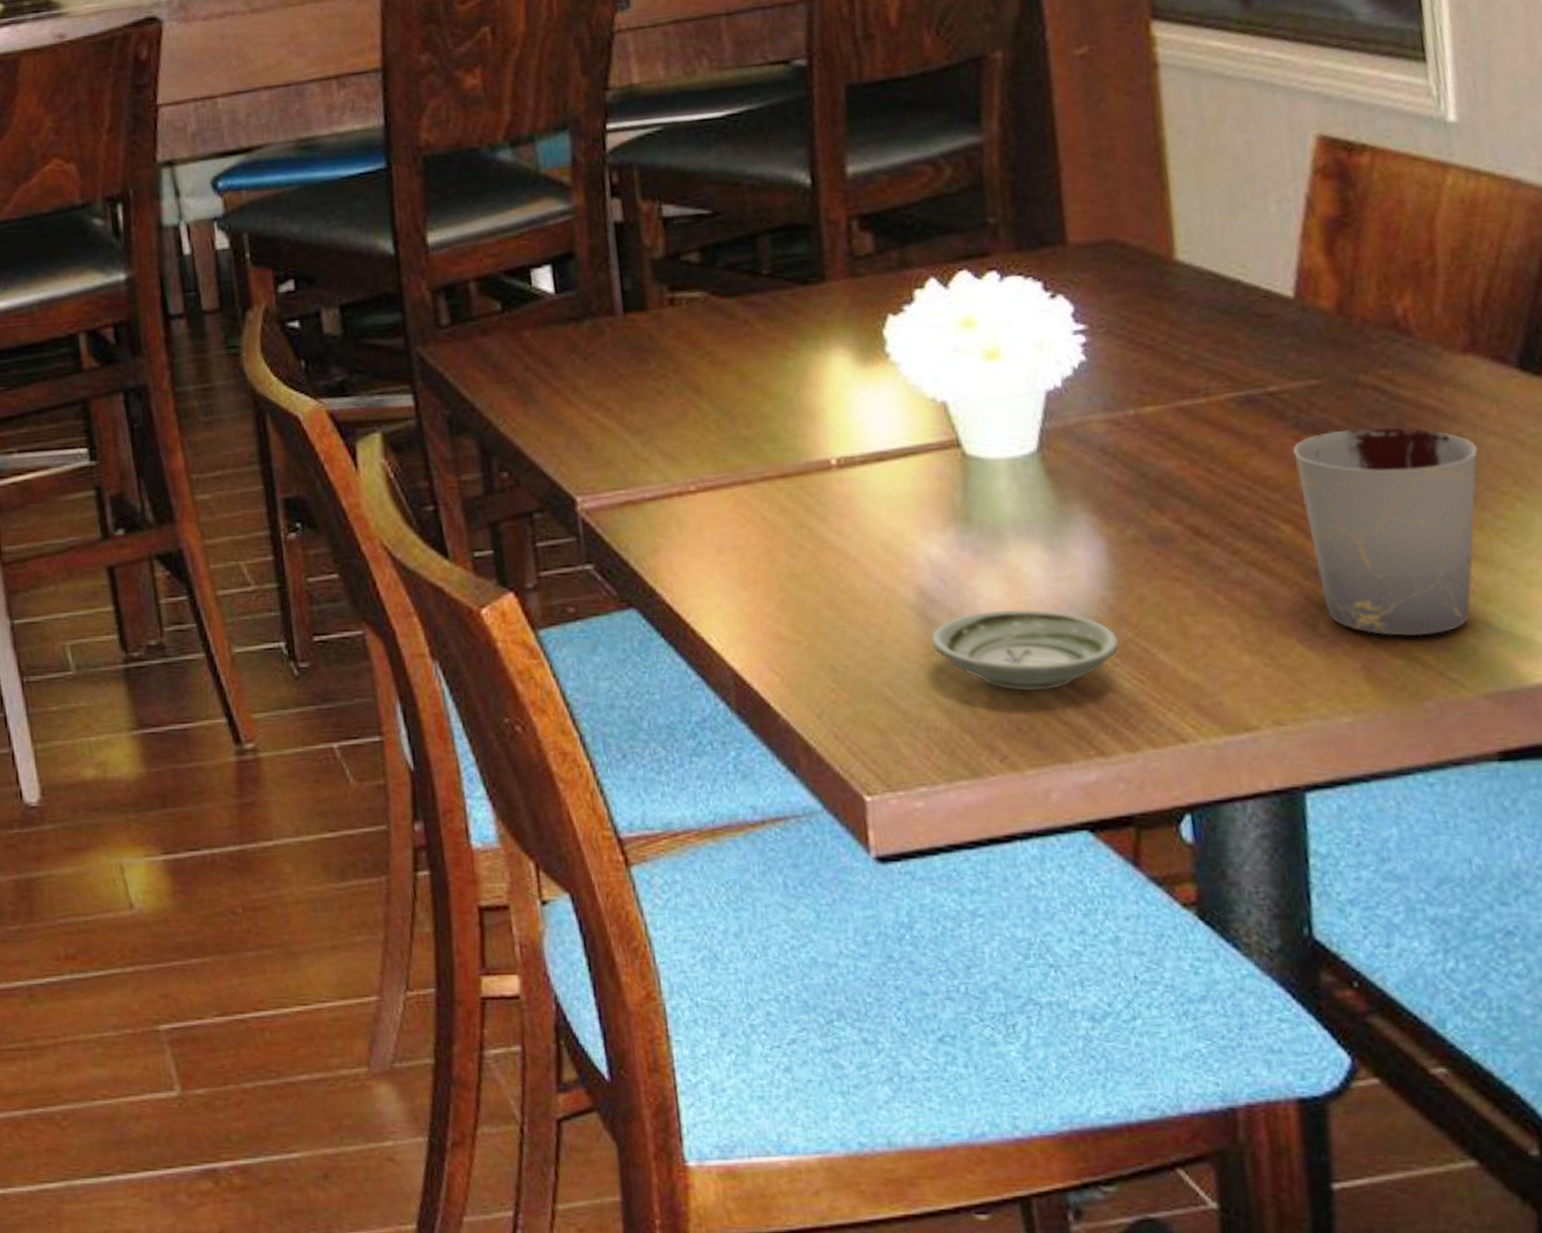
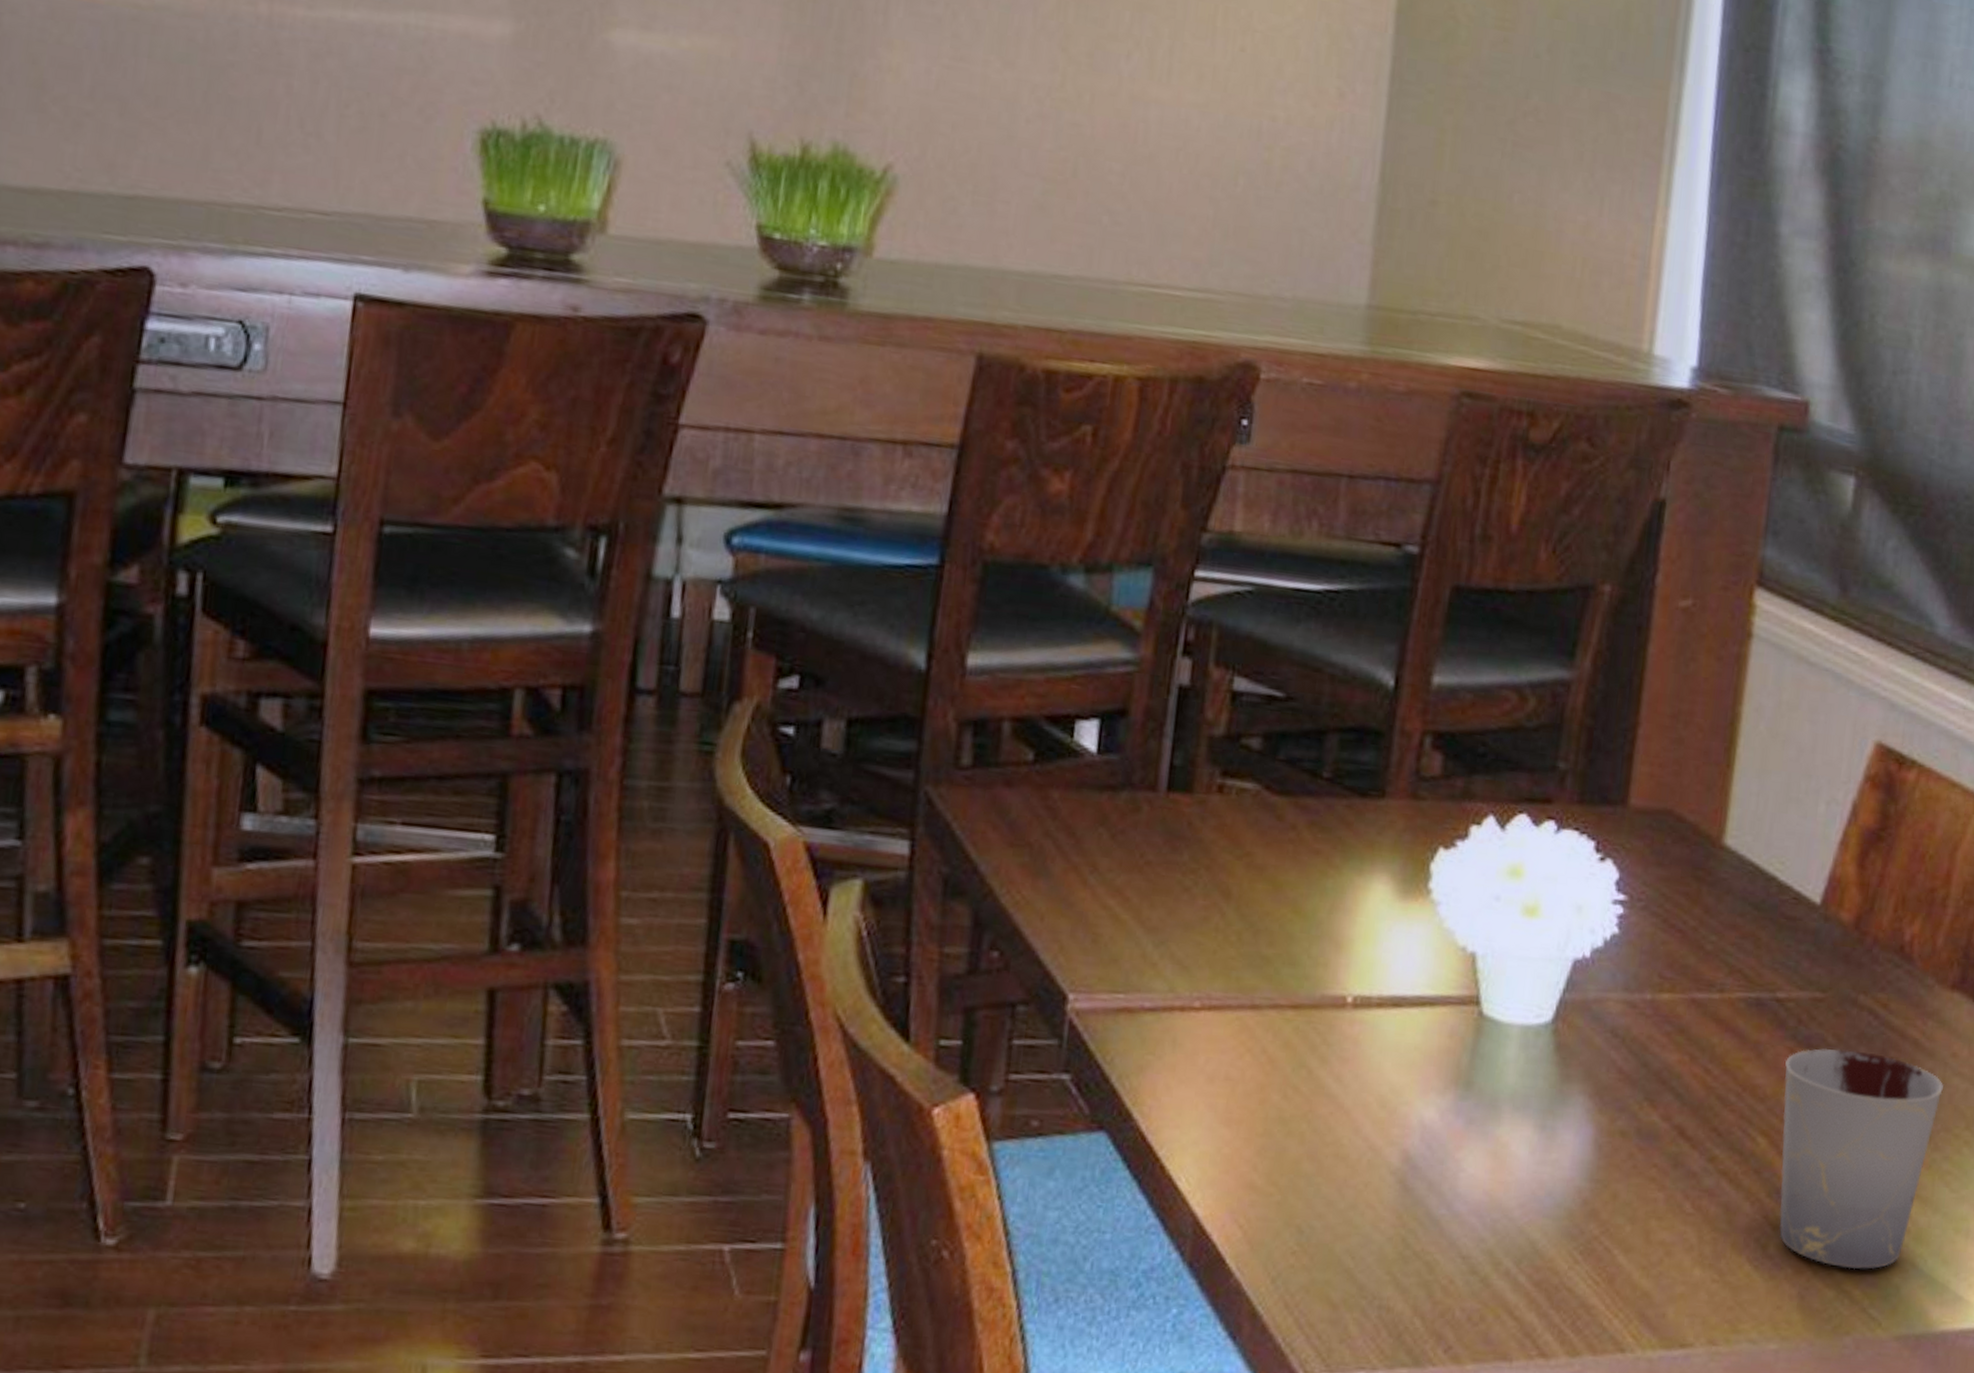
saucer: present [931,609,1120,692] -> none [1404,1187,1585,1281]

